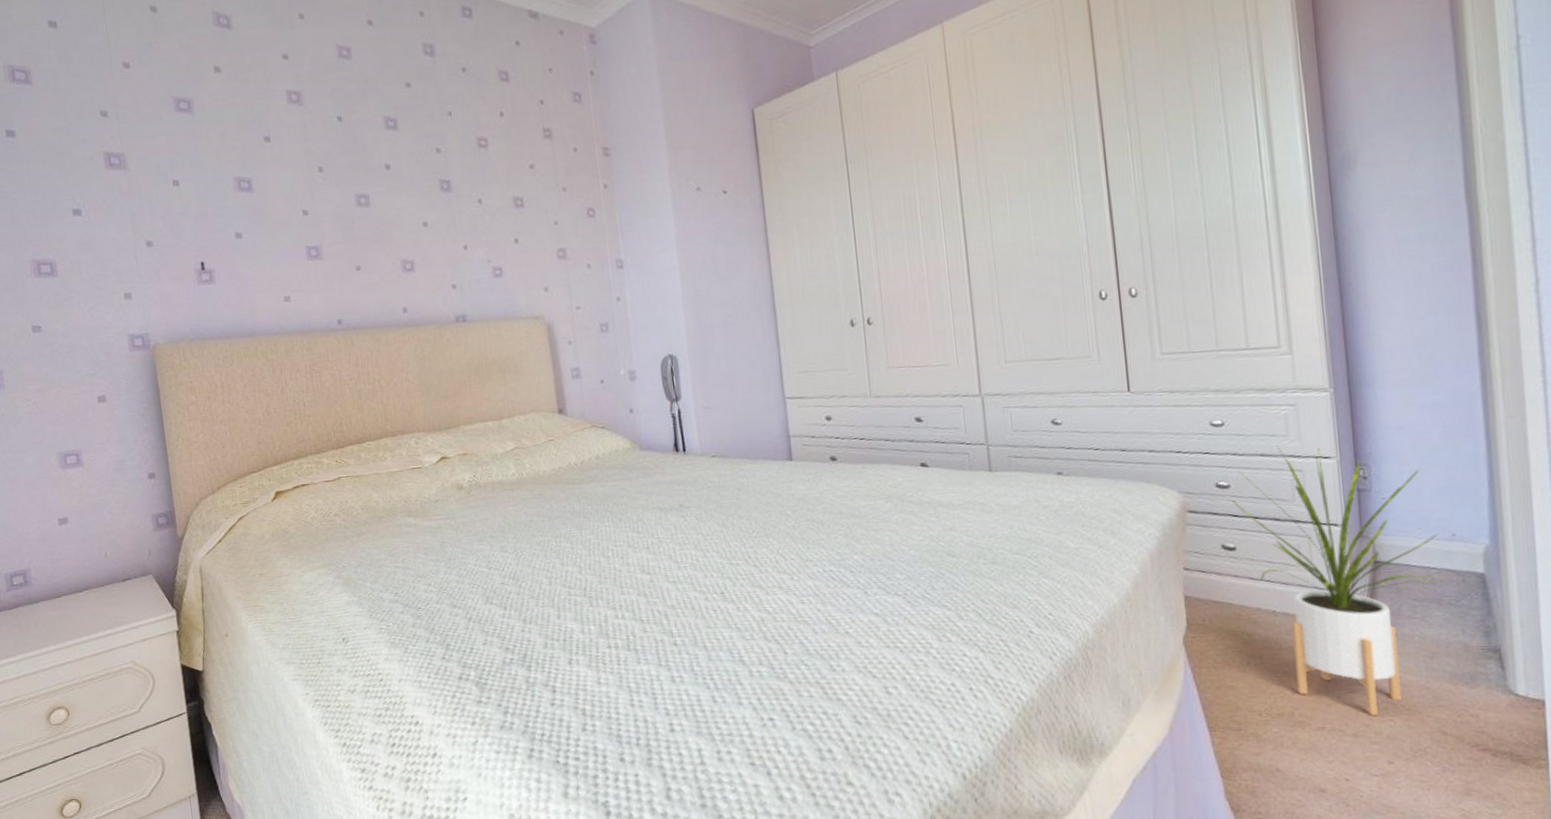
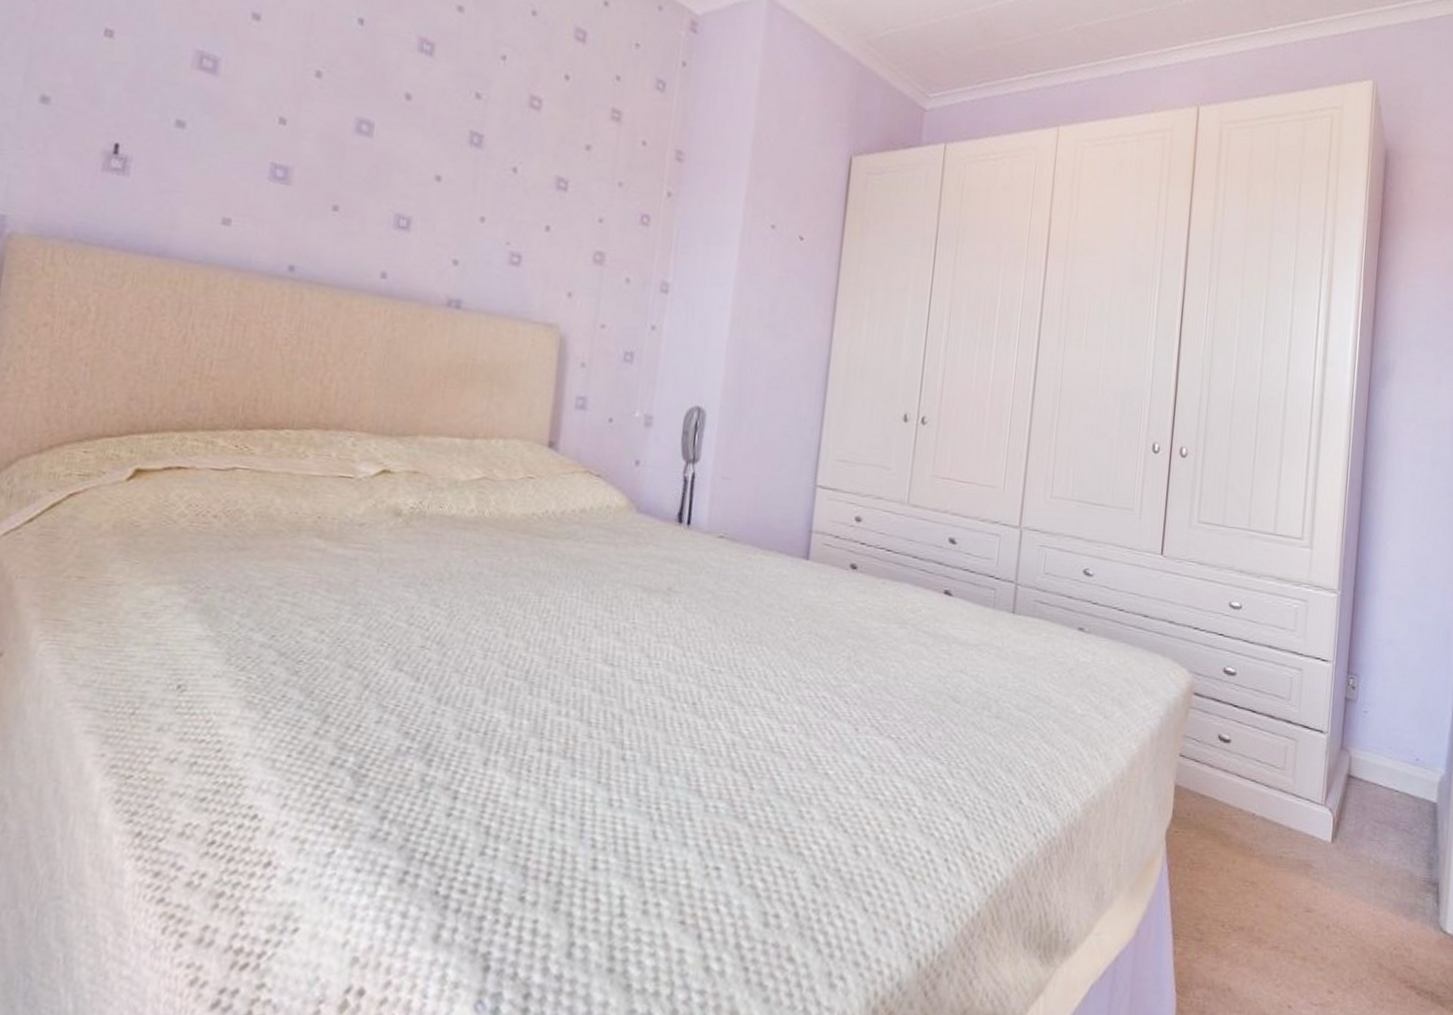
house plant: present [1230,445,1443,716] -> none [1234,639,1406,939]

